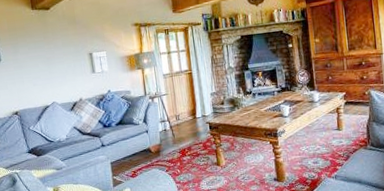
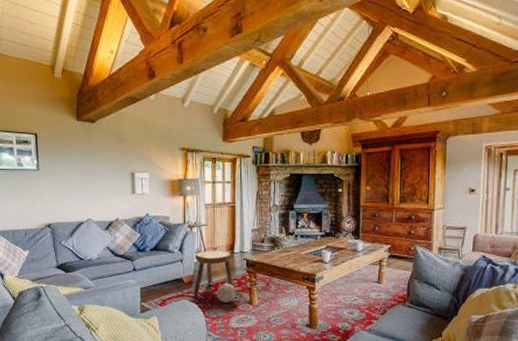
stool: none [159,117,199,164] -> present [193,250,232,296]
decorative ball: none [184,147,203,167] -> present [217,283,236,303]

